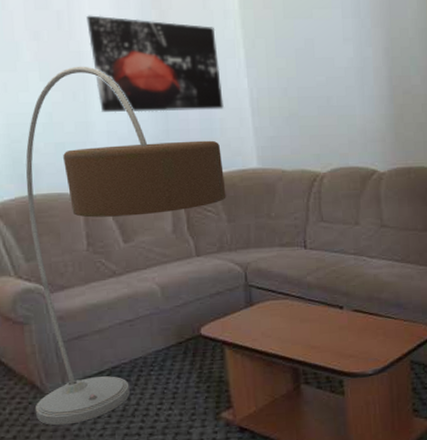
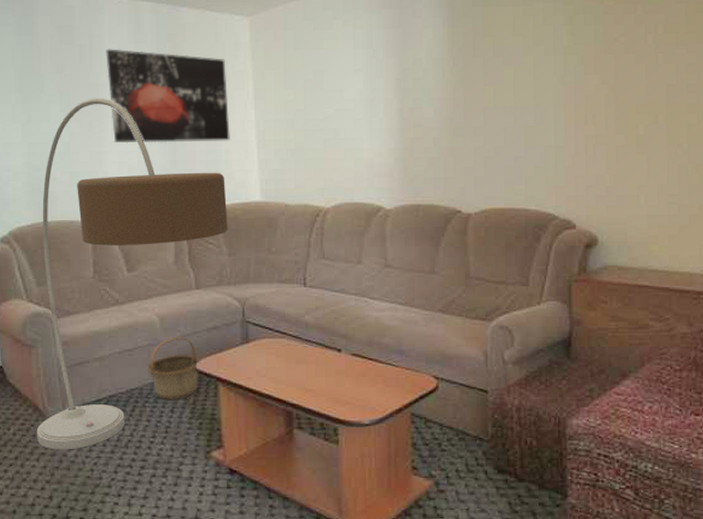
basket: none [149,304,206,367] -> present [147,336,202,401]

